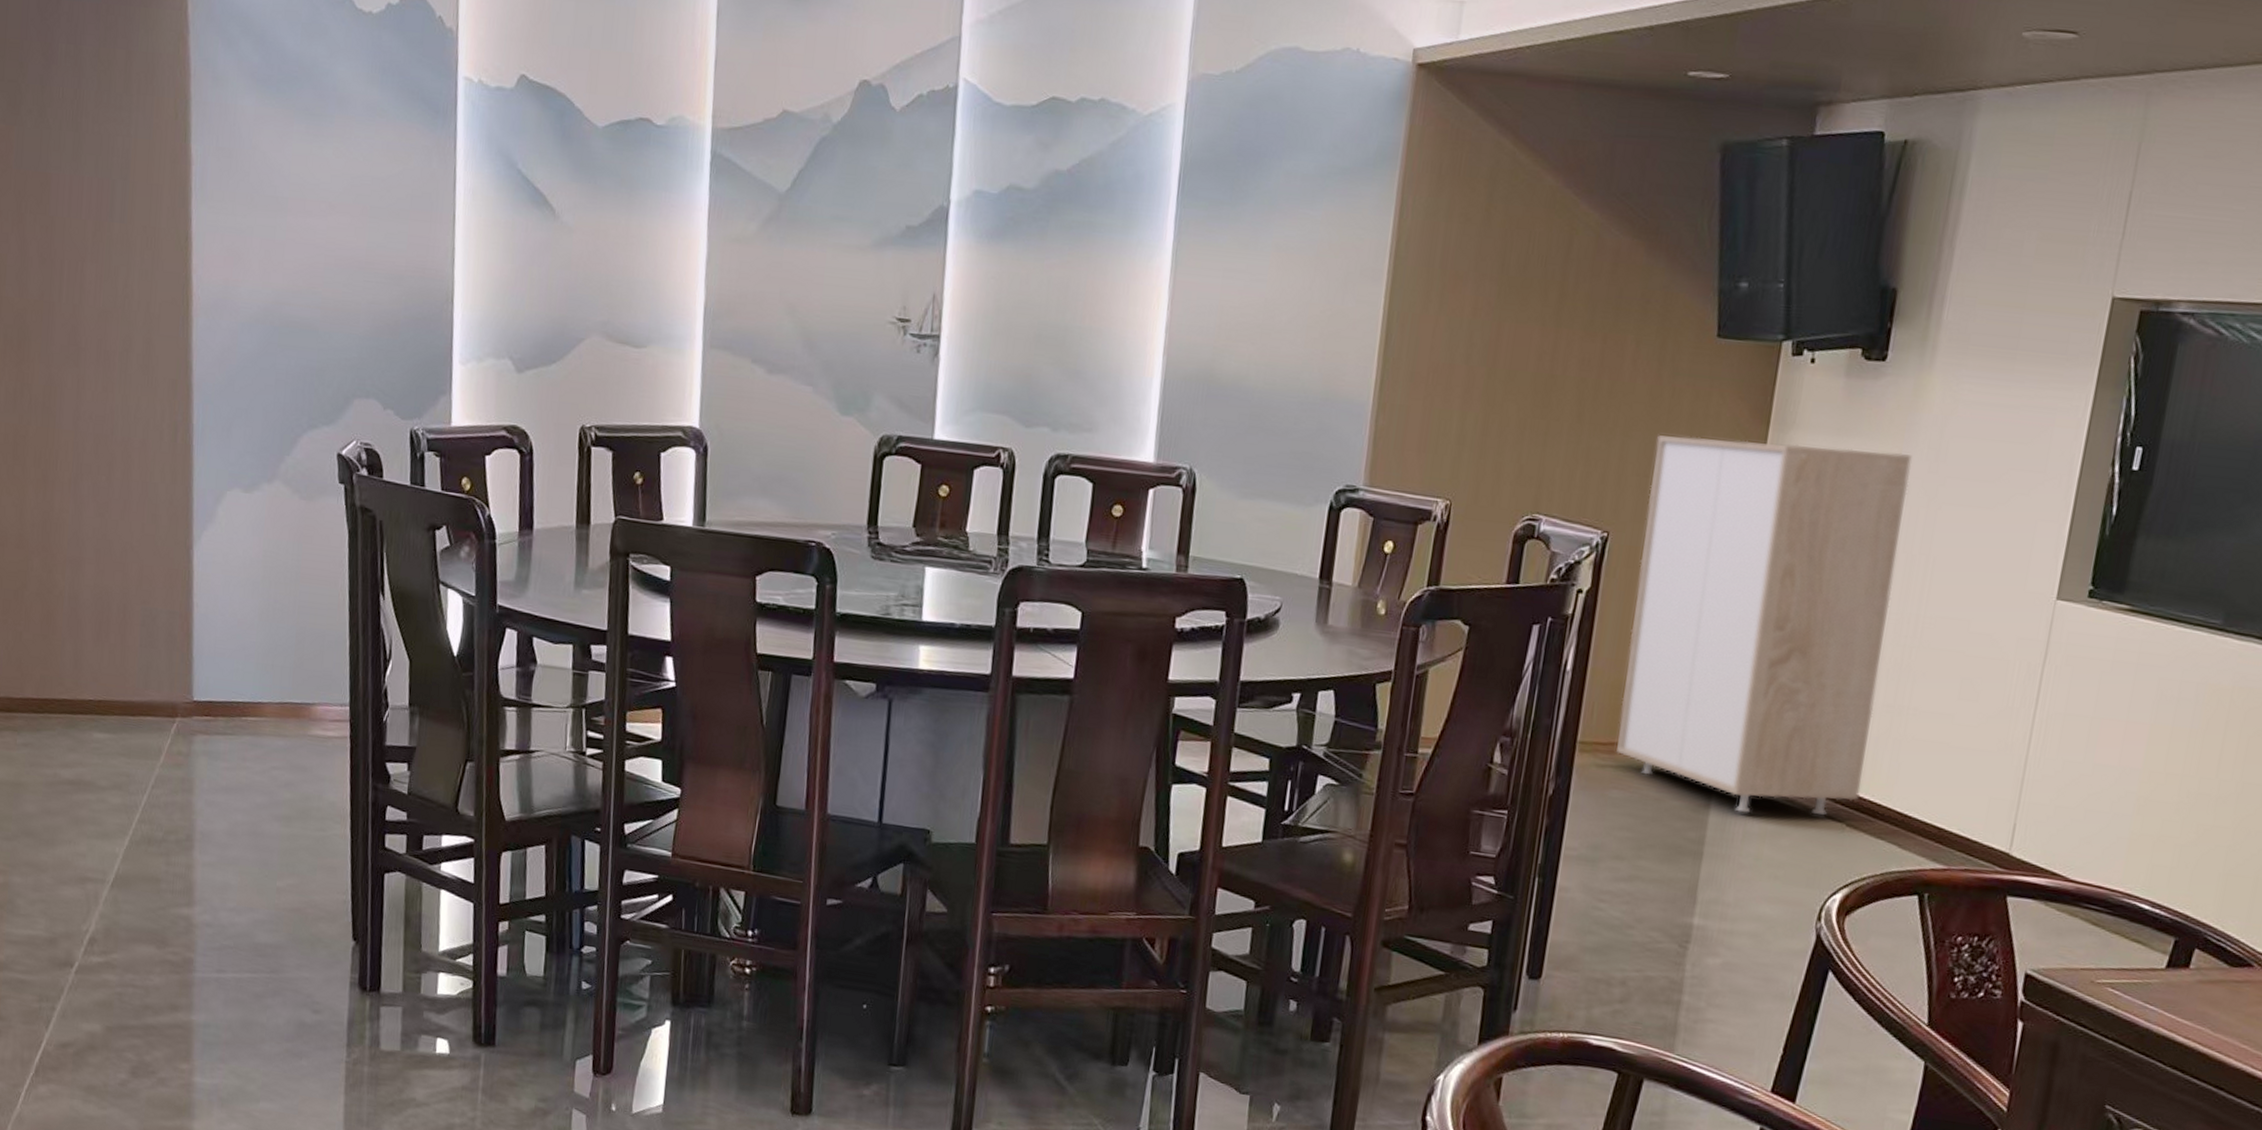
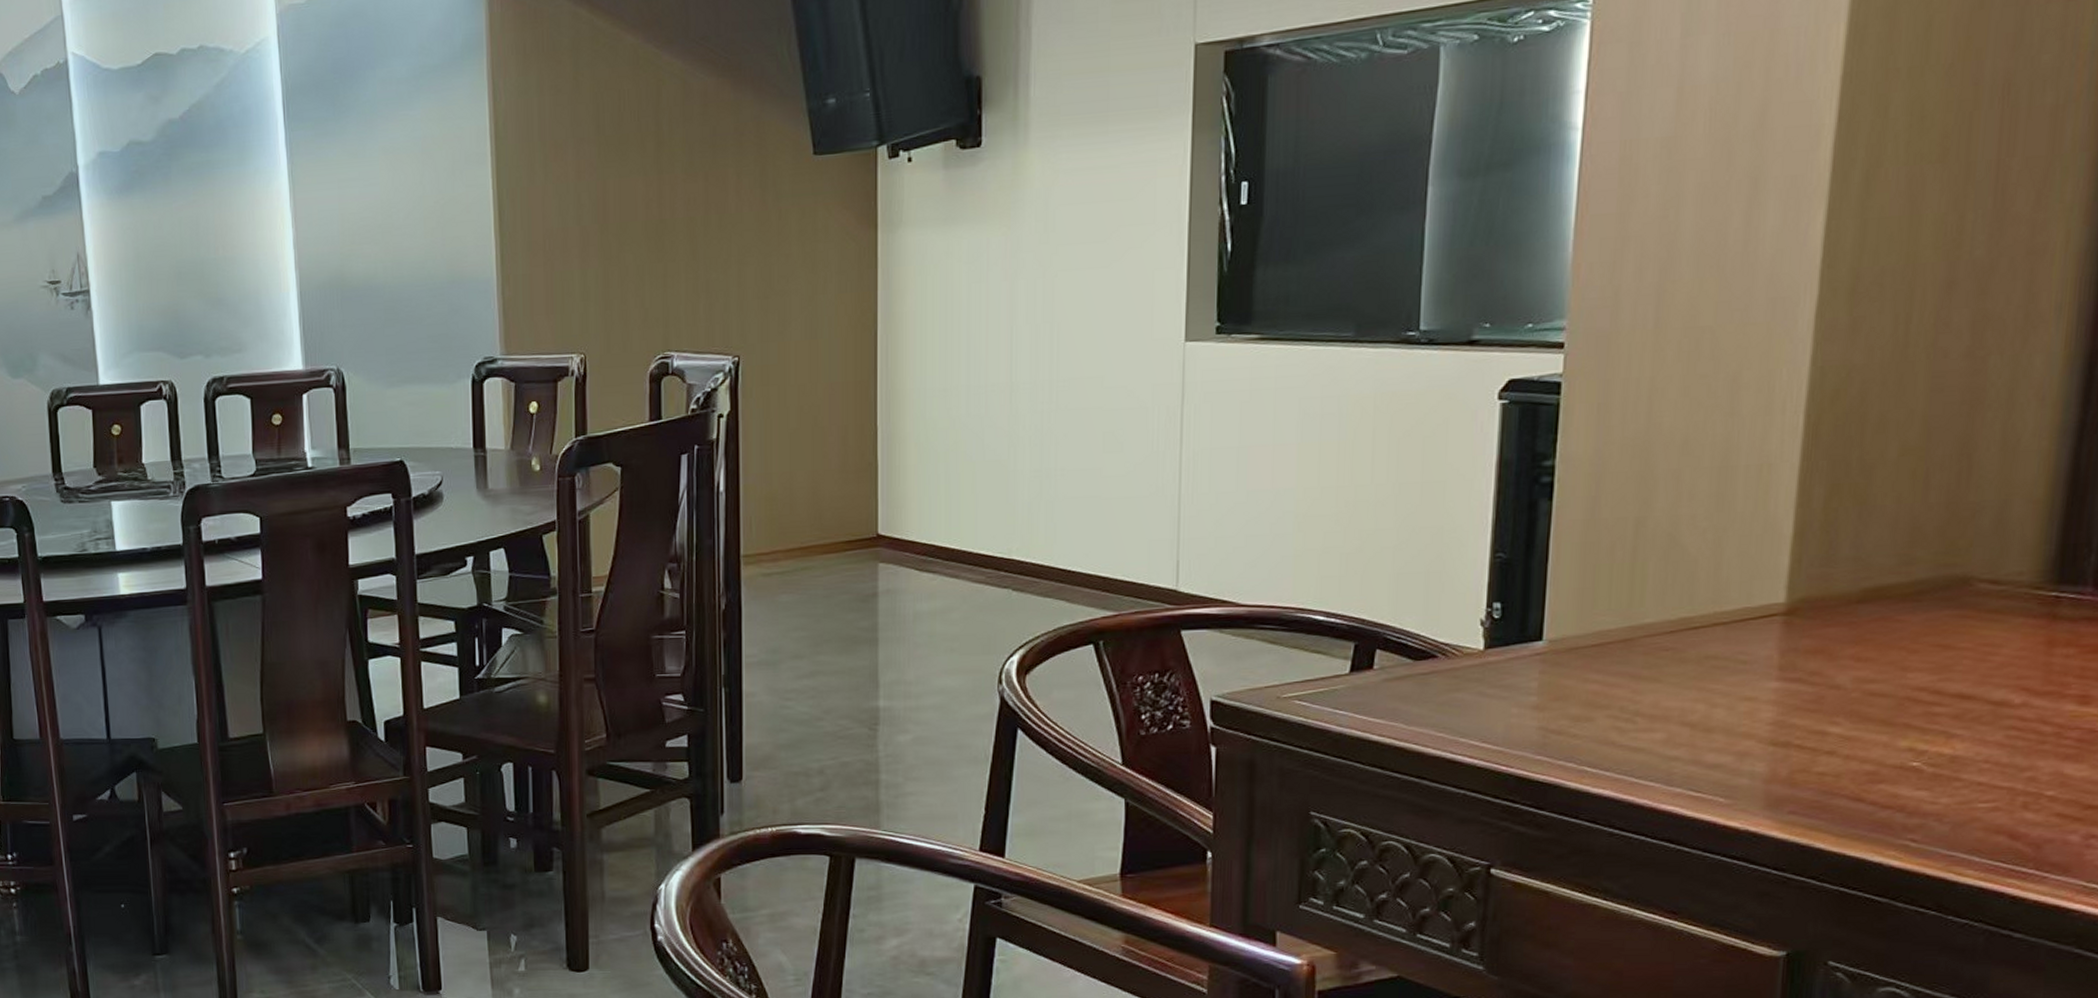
storage cabinet: present [1616,435,1912,815] -> none [771,230,1022,595]

